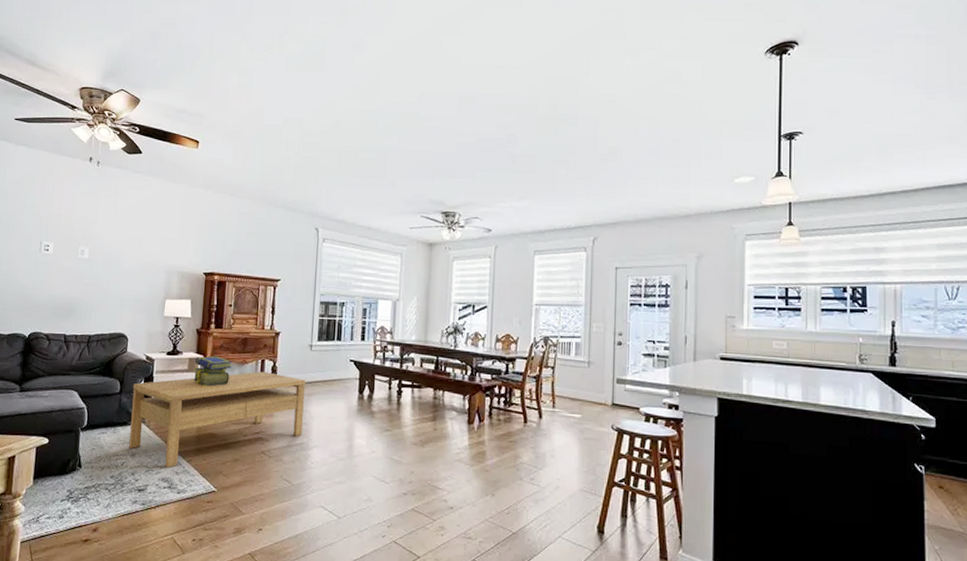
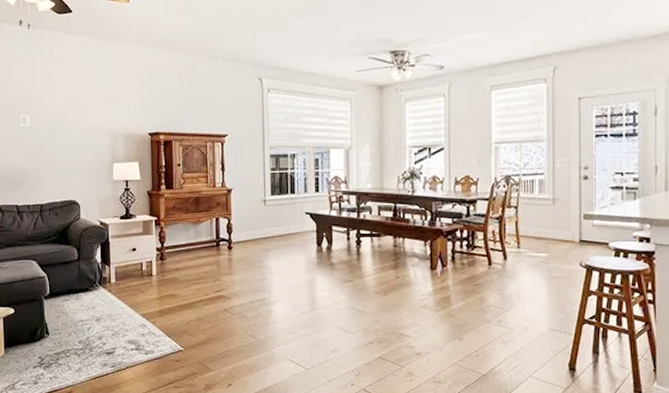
coffee table: present [129,371,306,468] -> none [90,229,263,331]
stack of books: present [193,355,232,387] -> none [149,217,186,249]

